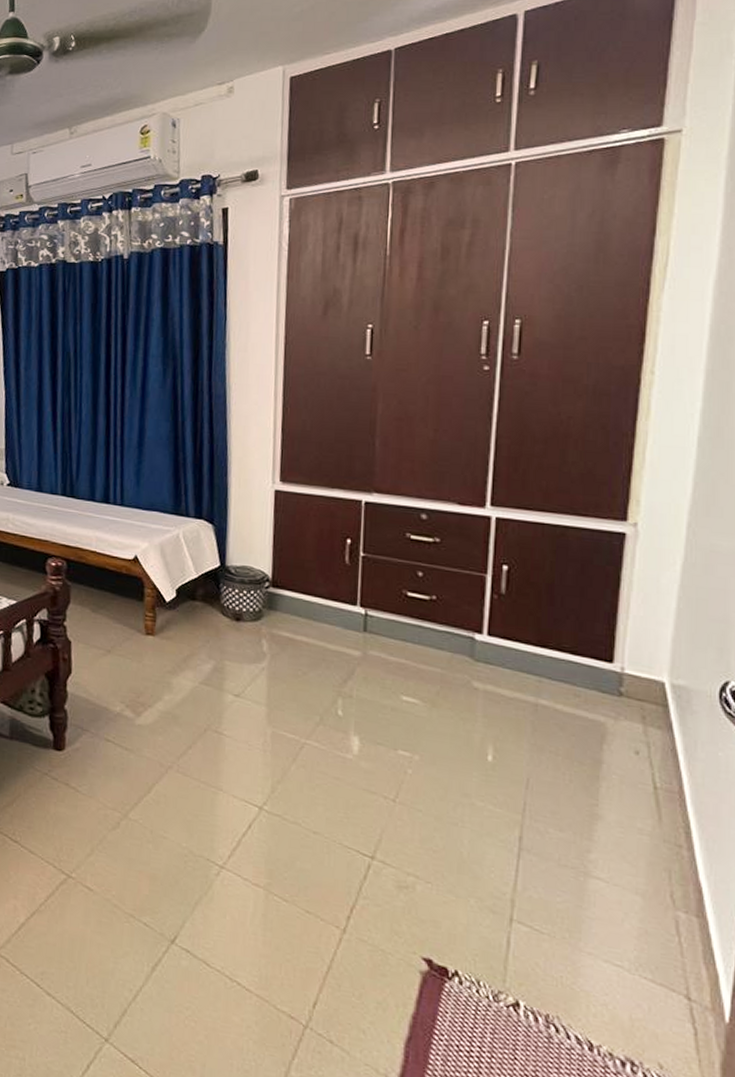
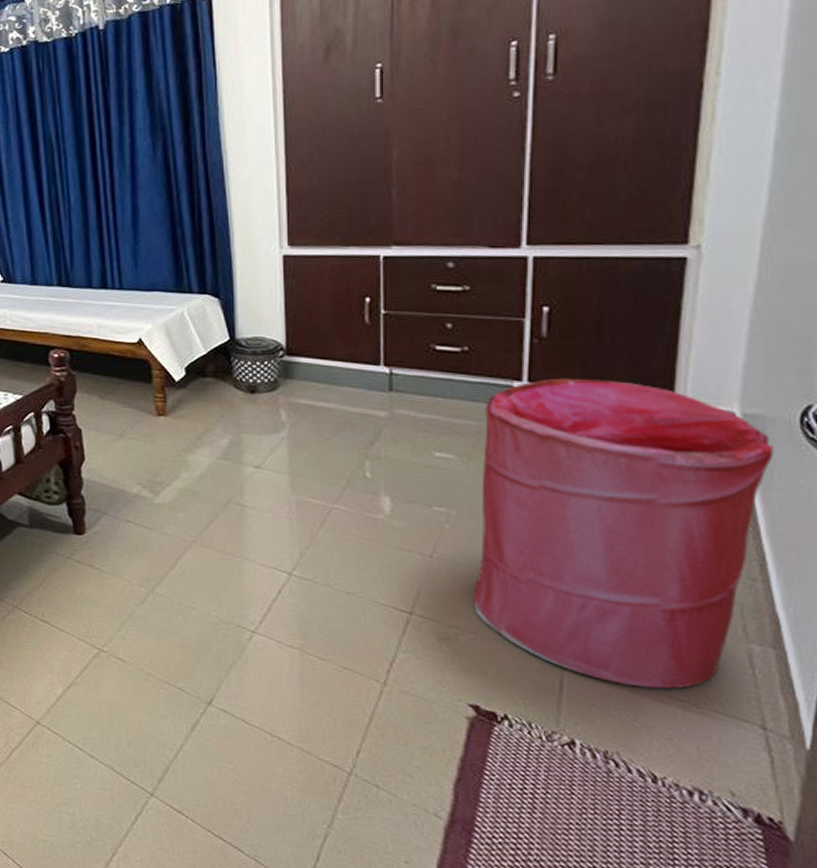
laundry hamper: none [431,634,698,953] -> present [474,378,774,689]

